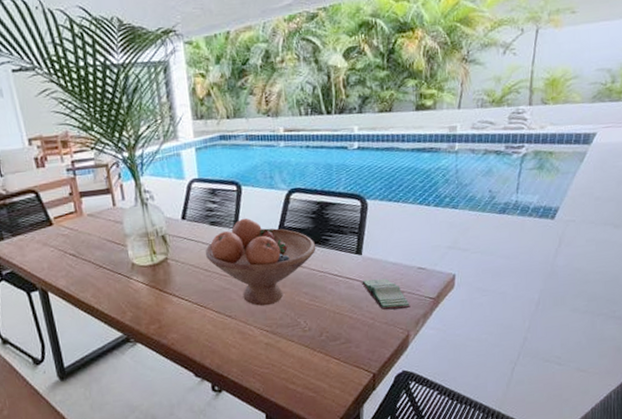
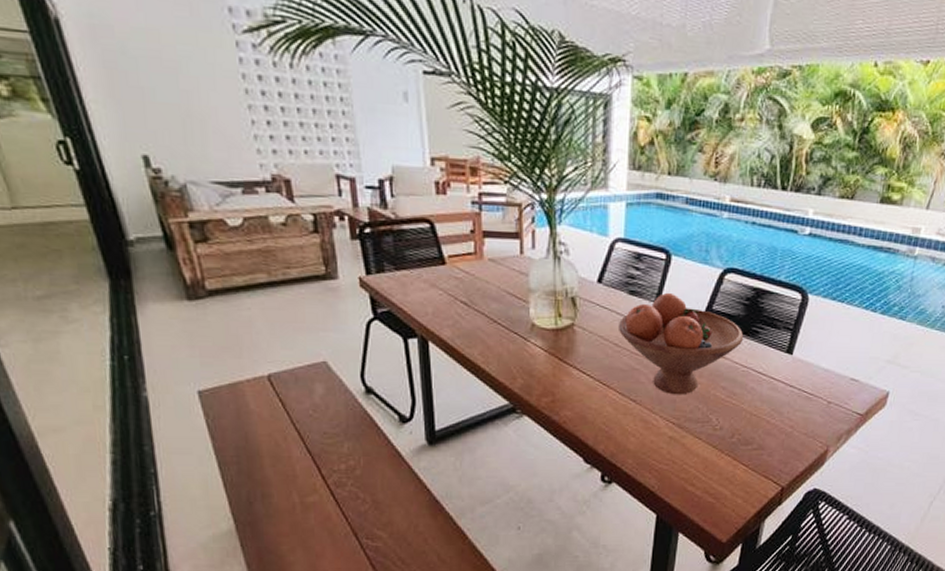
book: present [362,278,411,310] -> none [787,383,835,422]

